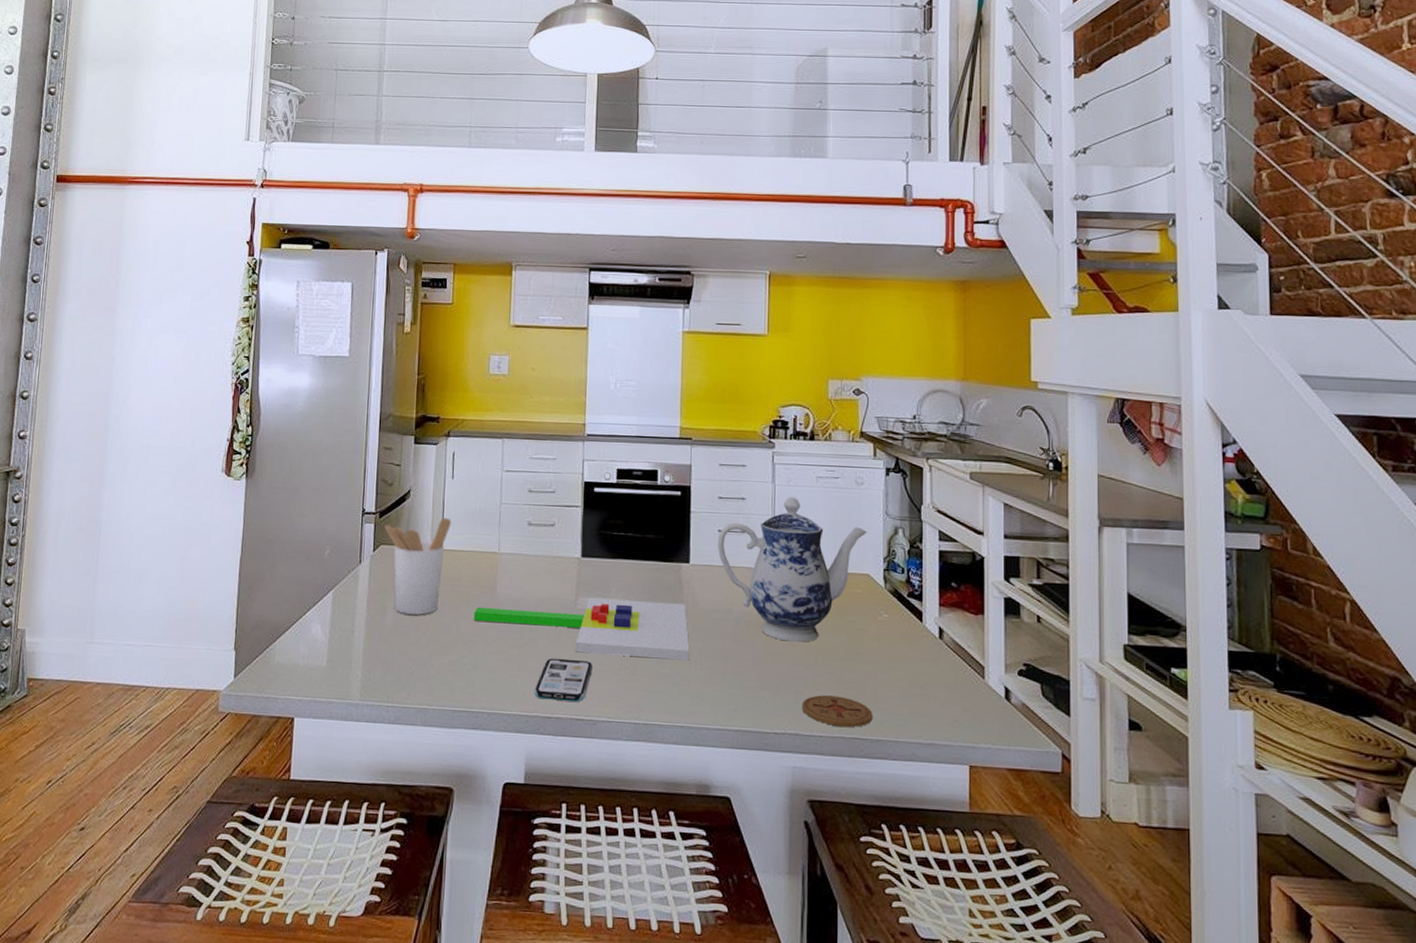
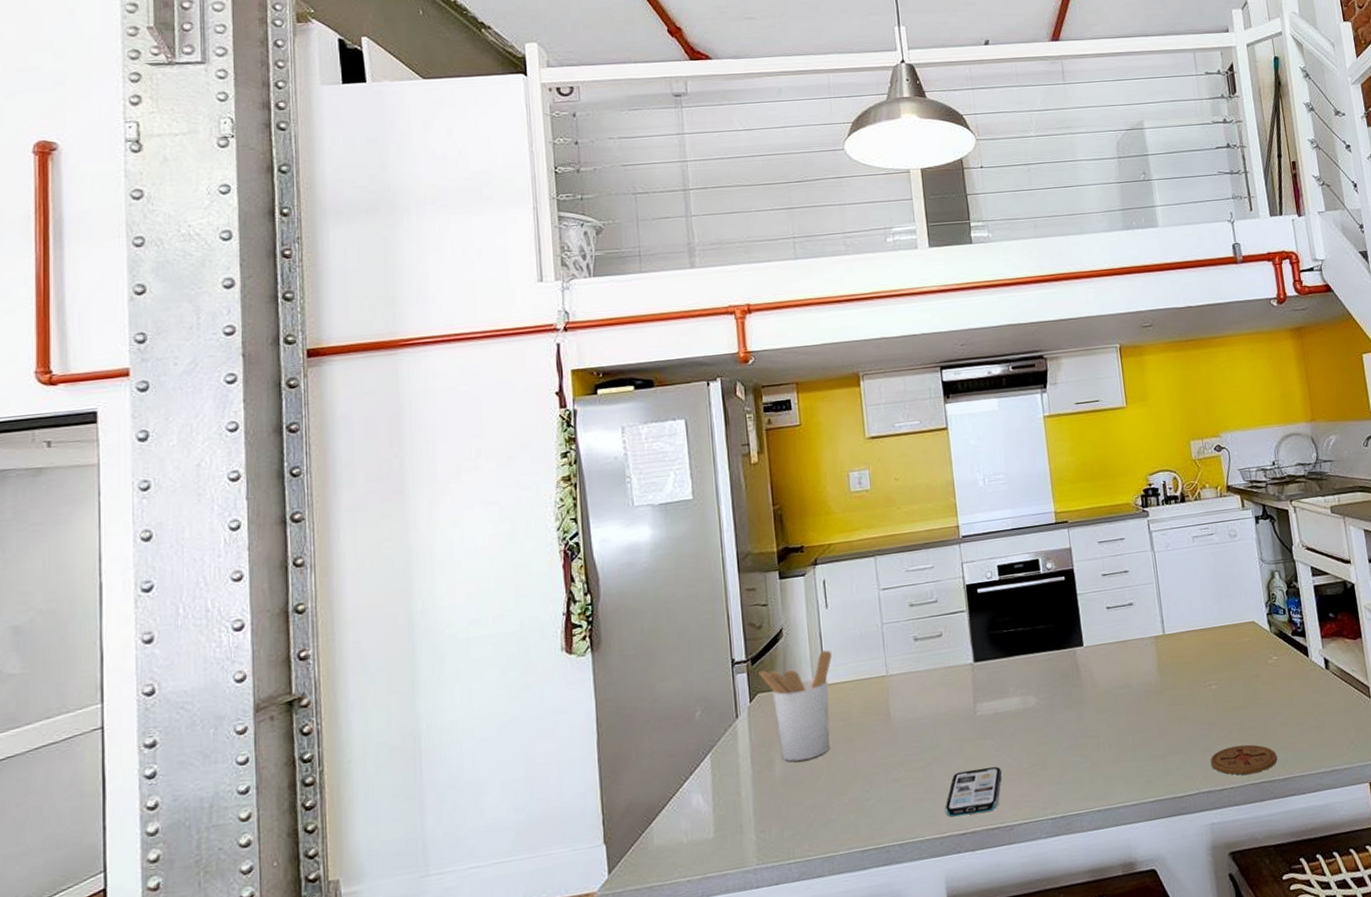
chopping board: present [473,597,689,661] -> none [869,688,1096,761]
teapot: present [717,497,867,642] -> none [1107,560,1247,703]

